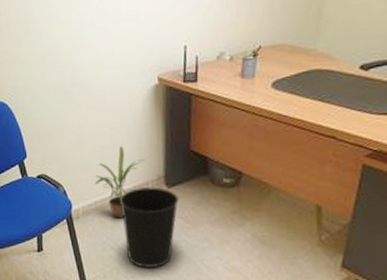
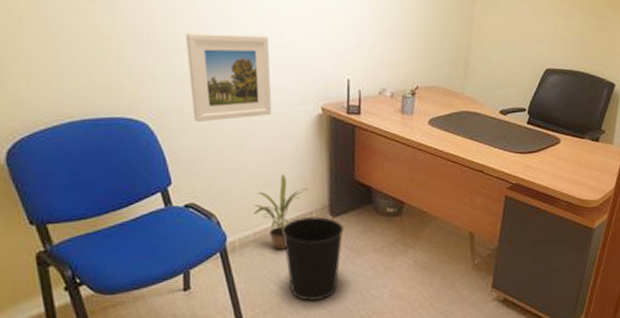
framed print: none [36,10,111,100] -> present [185,33,272,123]

